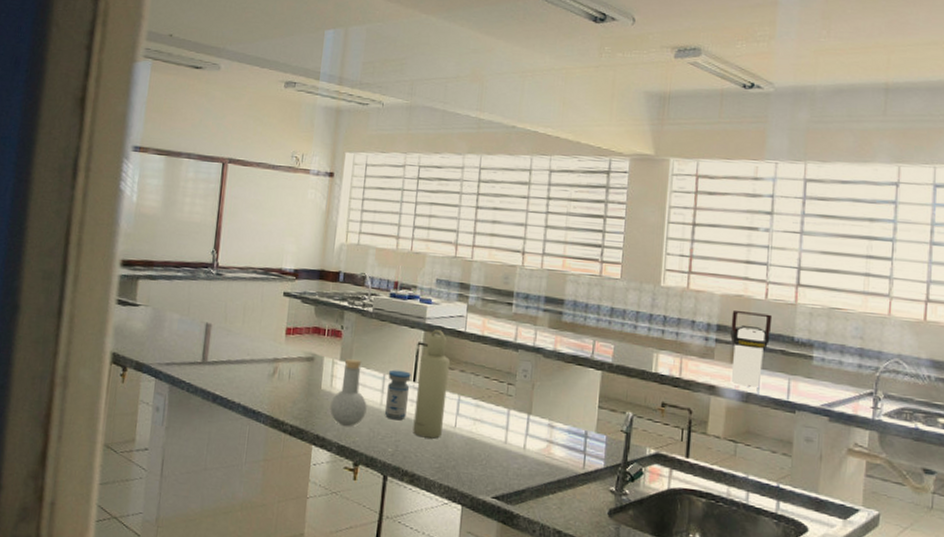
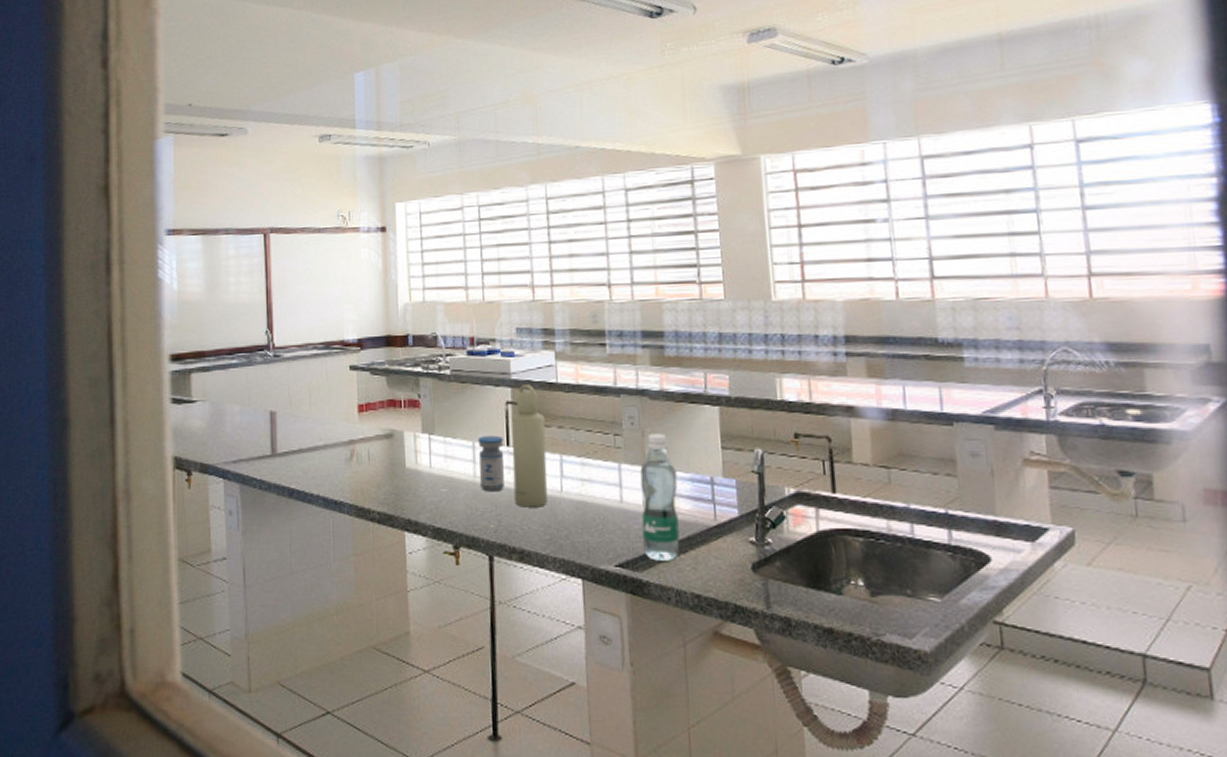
flask: present [330,358,367,427] -> none [418,429,460,507]
bottle: none [519,387,557,499] -> present [640,433,680,561]
canister: present [730,311,773,389] -> none [860,316,910,404]

